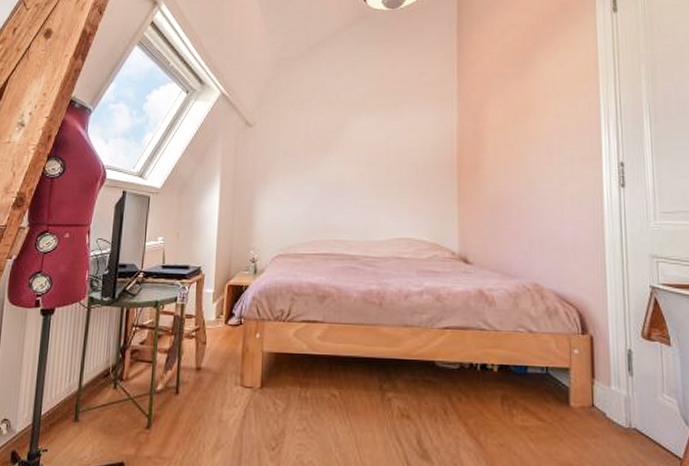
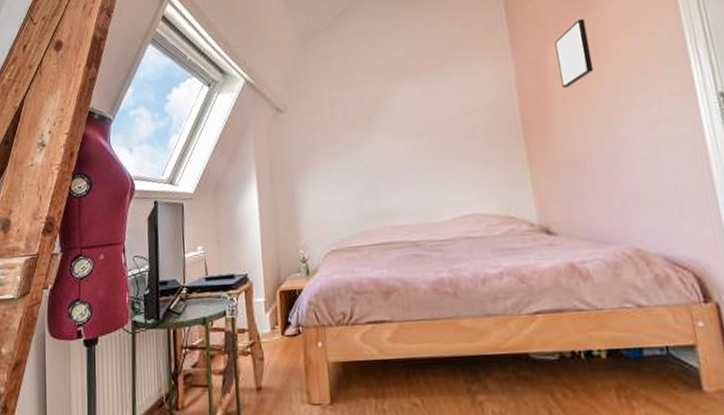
wall art: none [494,83,523,141] -> present [554,18,594,89]

